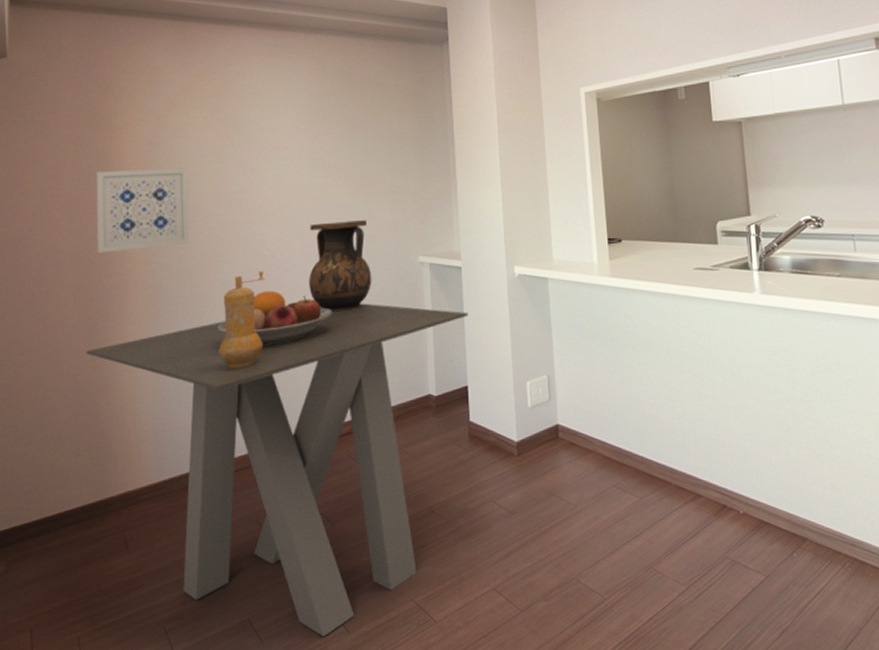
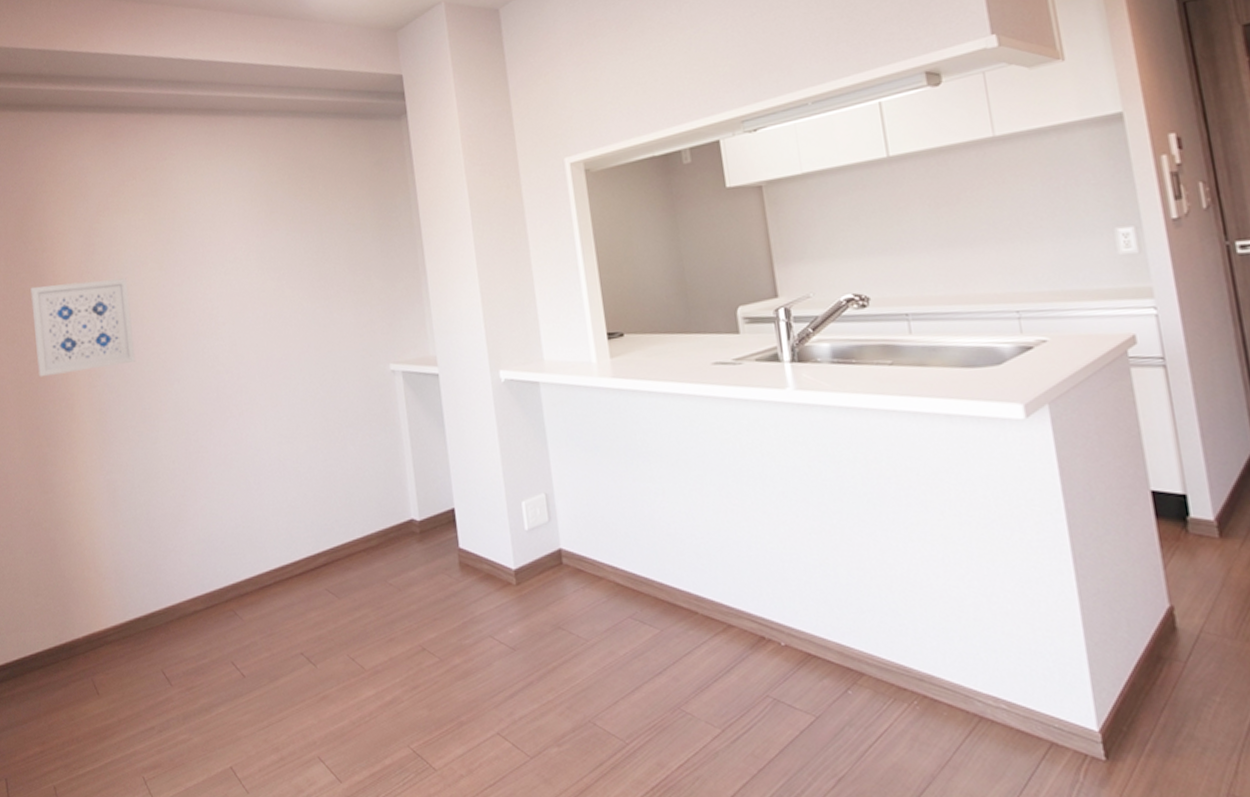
dining table: present [86,303,469,637] -> none [36,419,450,787]
fruit bowl: present [218,290,332,344] -> none [174,409,297,469]
pepper mill: present [219,270,265,369] -> none [176,388,224,498]
vase: present [309,220,372,312] -> none [265,326,339,431]

